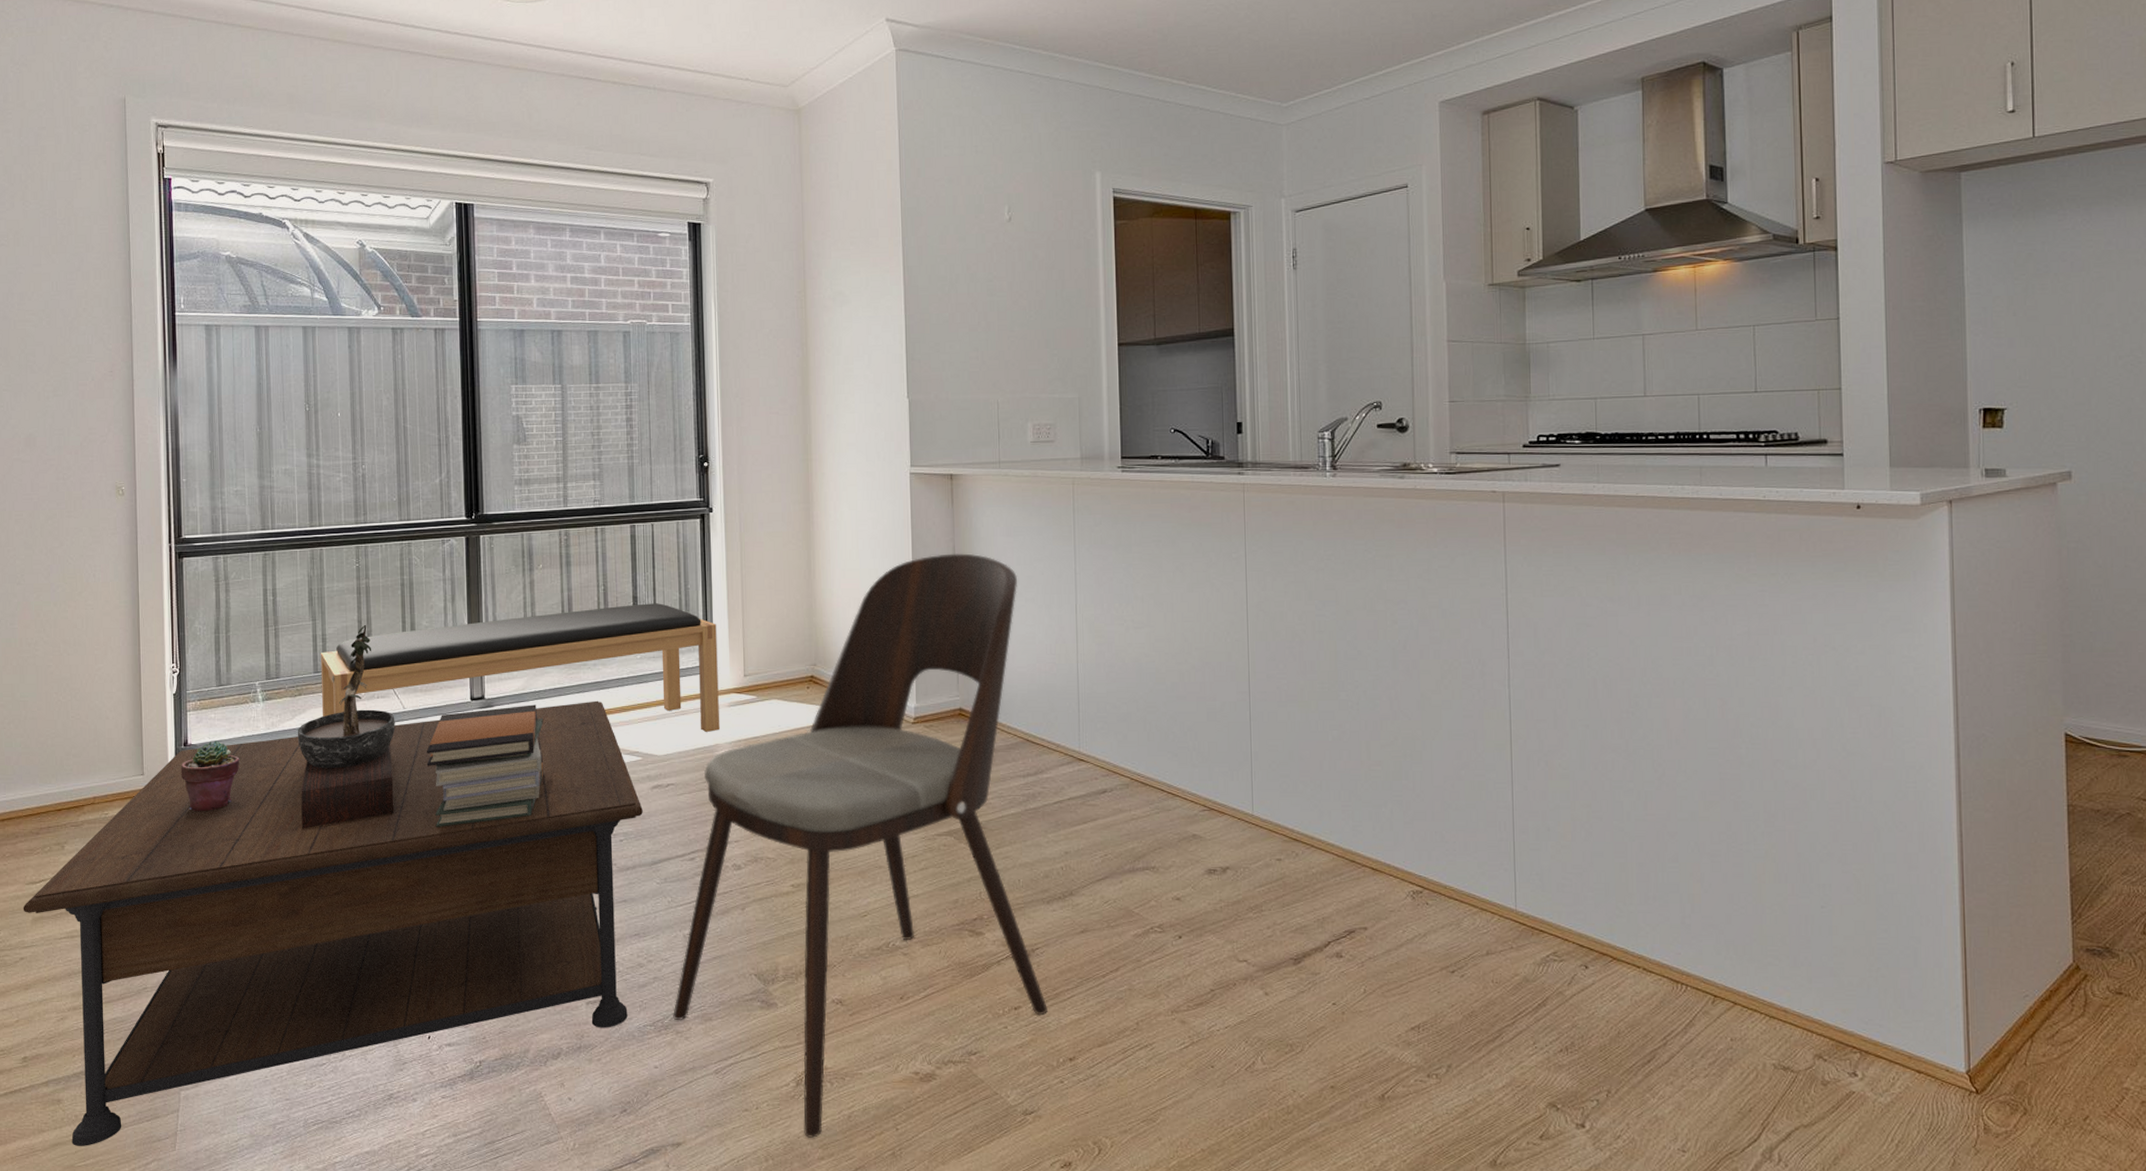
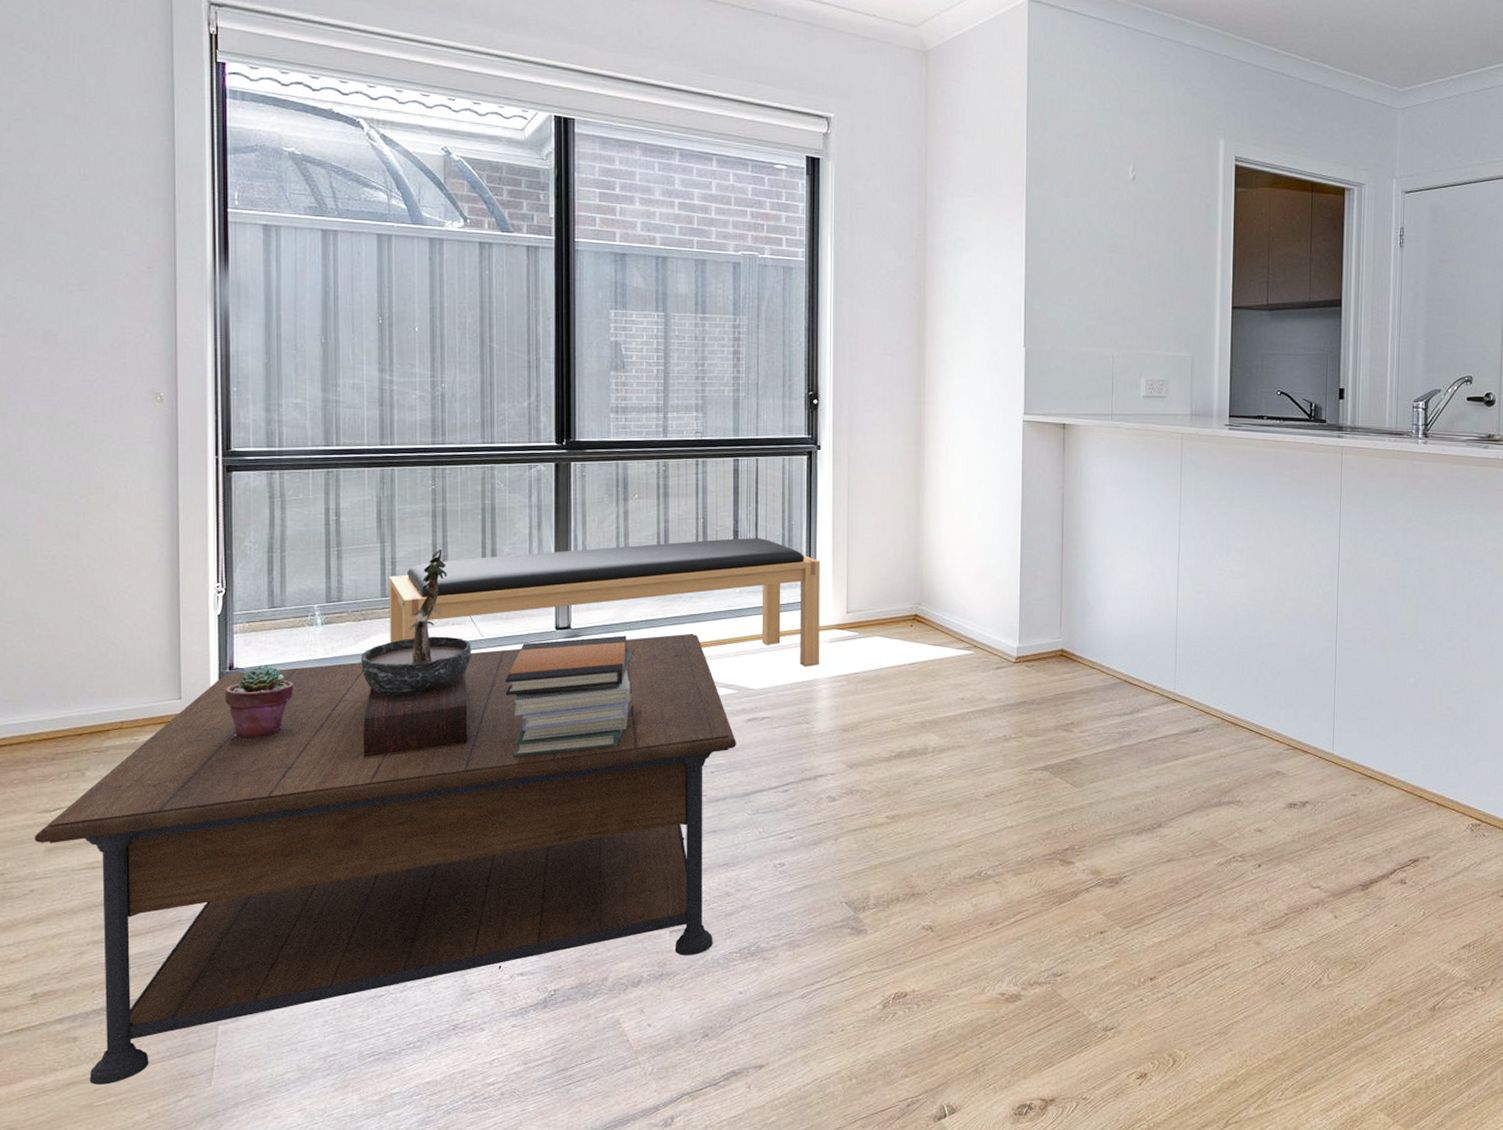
dining chair: present [673,553,1047,1138] -> none [760,500,1132,1057]

